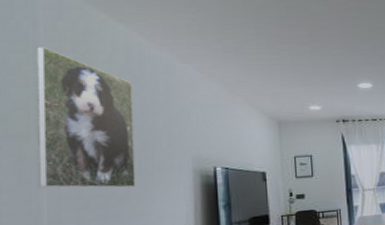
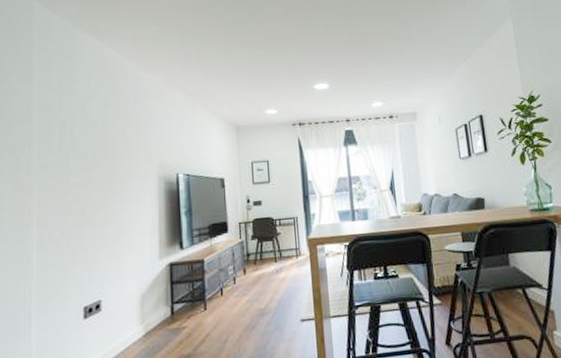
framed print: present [36,47,136,188] -> none [31,66,109,195]

